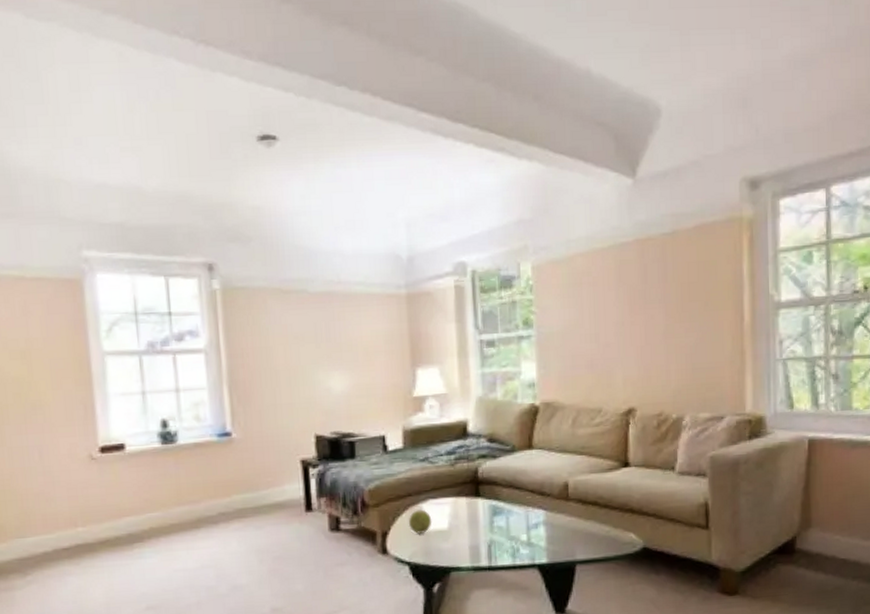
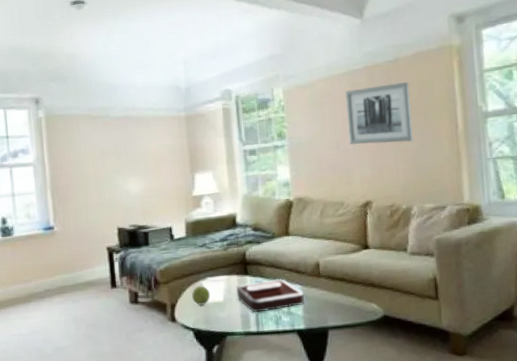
decorative tray: none [464,501,548,543] -> present [236,278,304,313]
wall art: none [608,260,689,338] -> present [344,81,413,145]

